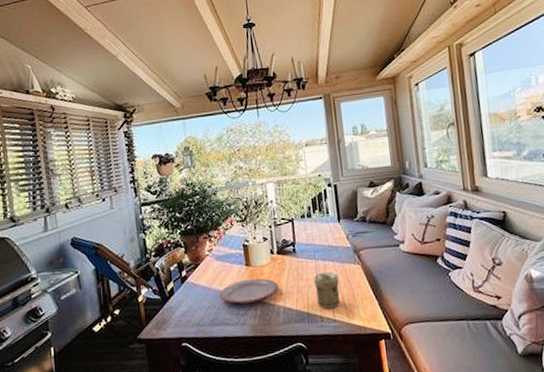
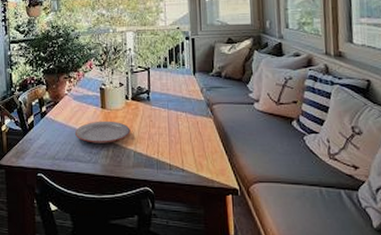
jar: present [314,271,340,309] -> none [165,122,190,158]

